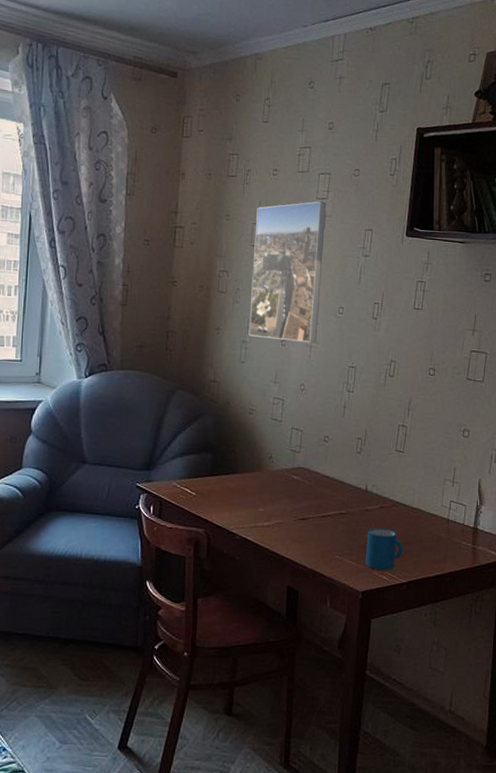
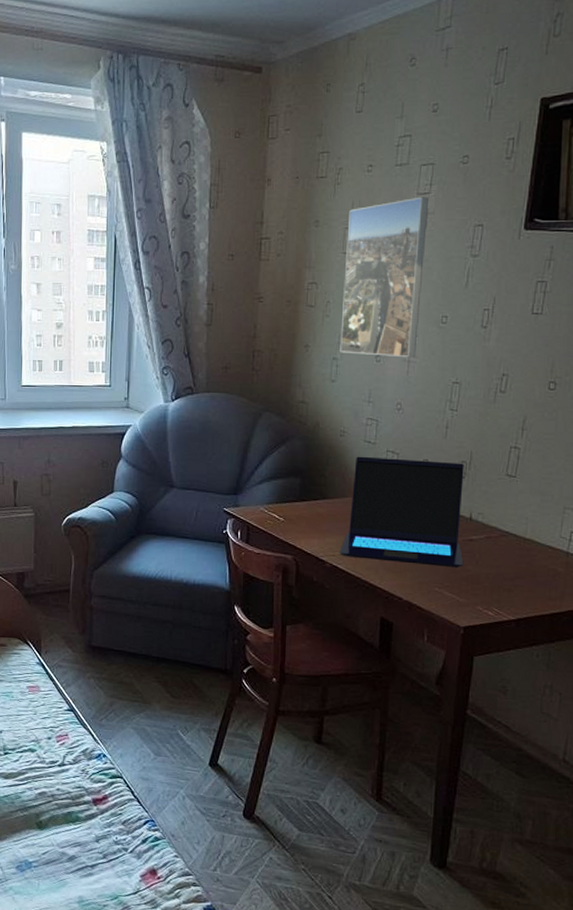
laptop: none [248,433,361,536] -> present [339,456,464,567]
mug: present [366,528,403,571] -> none [469,559,513,606]

